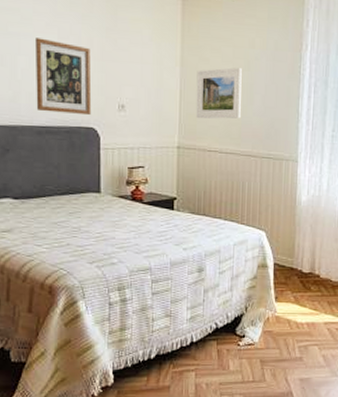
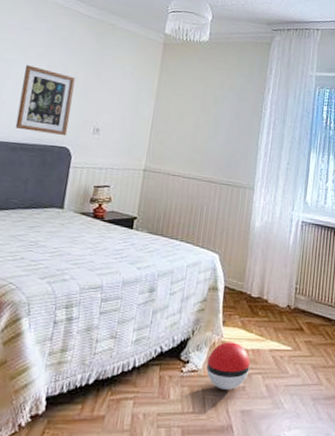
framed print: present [196,67,242,119] -> none [164,103,210,148]
ball: none [263,316,306,361] -> present [206,342,250,390]

